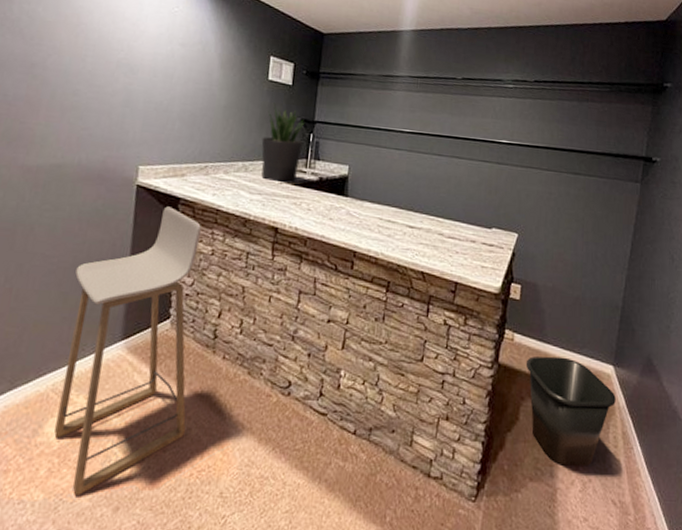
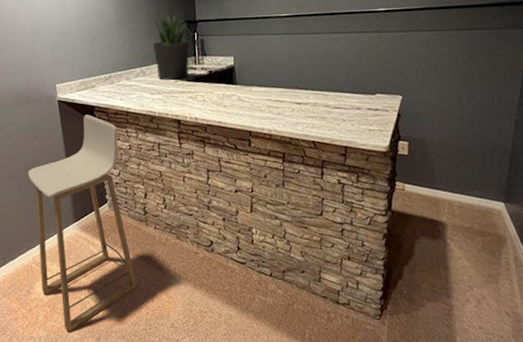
waste bin: present [525,356,616,467] -> none [417,200,507,288]

